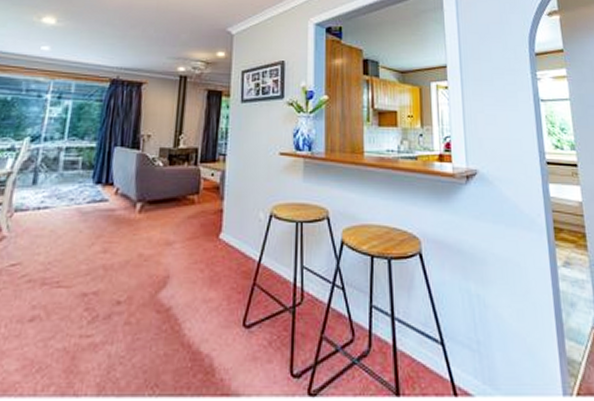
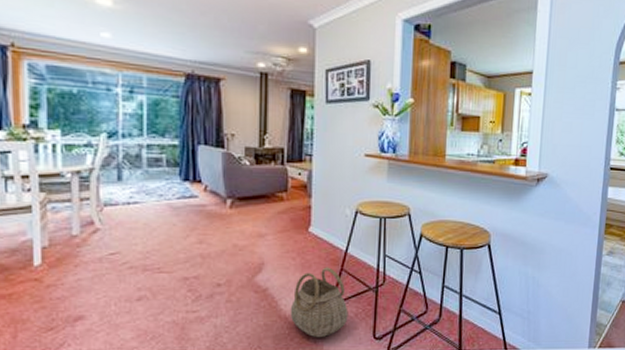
basket: none [194,281,261,374] -> present [290,267,348,338]

